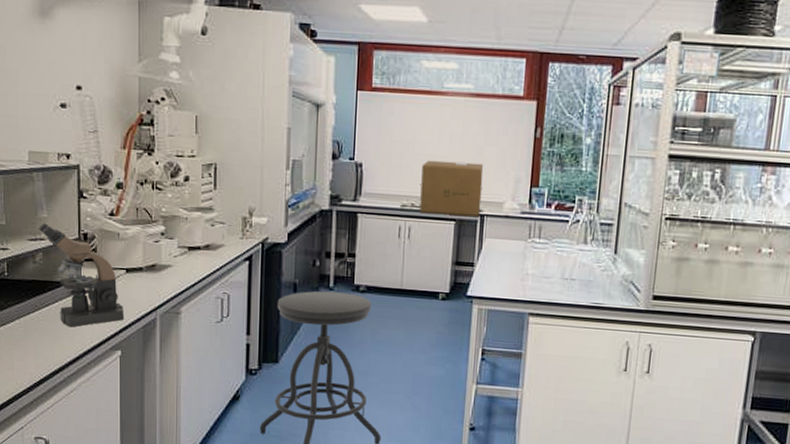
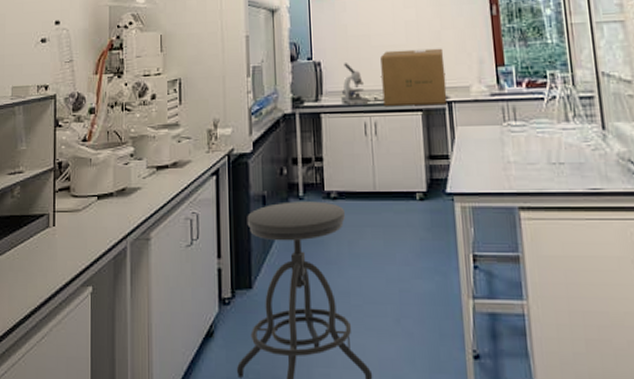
microscope: present [38,223,123,327] -> none [17,156,95,264]
microscope: none [379,167,406,209] -> present [341,63,369,106]

